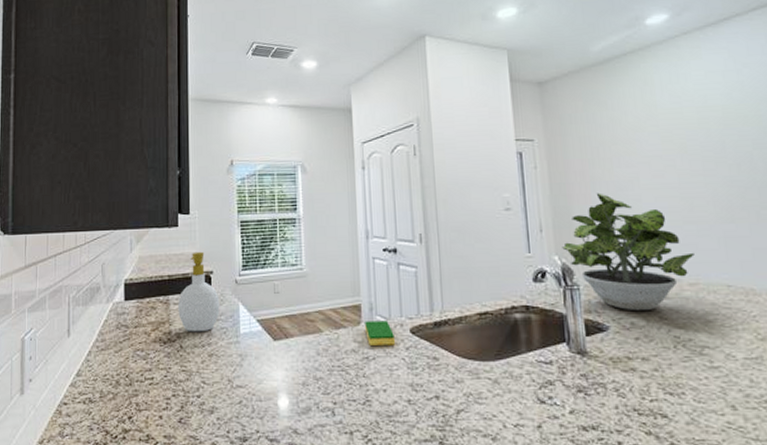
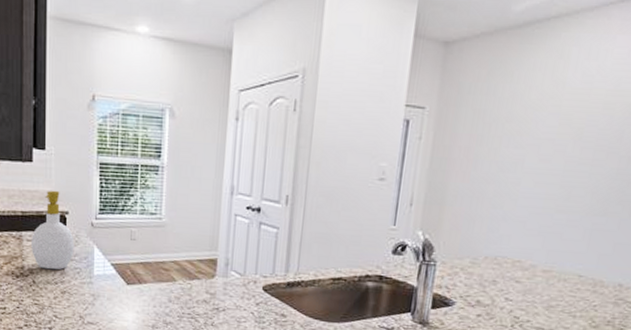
dish sponge: present [365,320,395,345] -> none [218,275,247,300]
potted plant: present [562,193,694,311] -> none [428,172,557,292]

